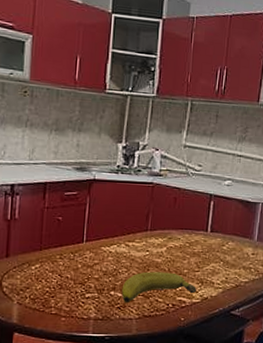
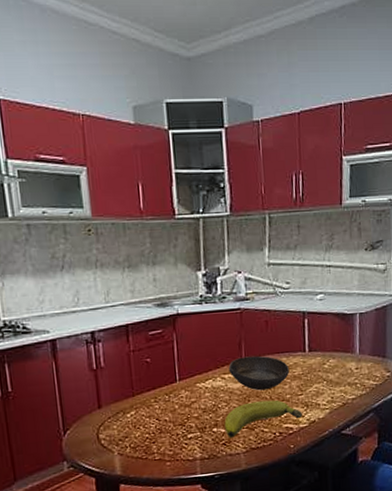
bowl: none [133,228,191,262] -> present [228,355,290,391]

